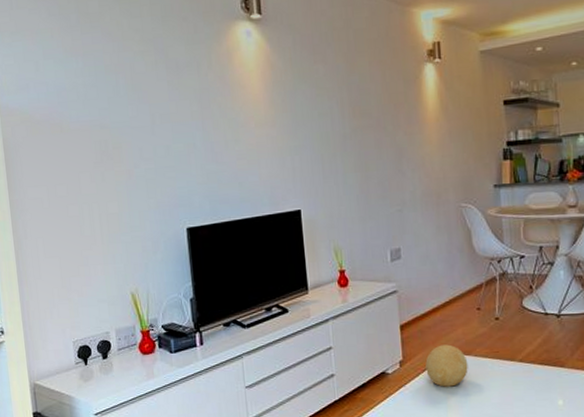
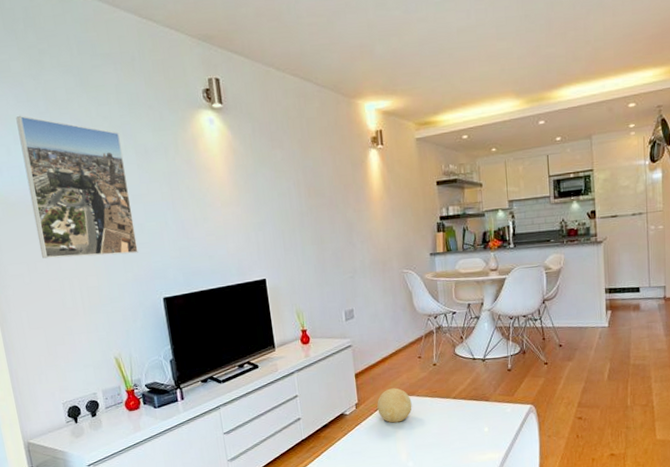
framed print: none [47,29,163,182] -> present [16,115,138,259]

